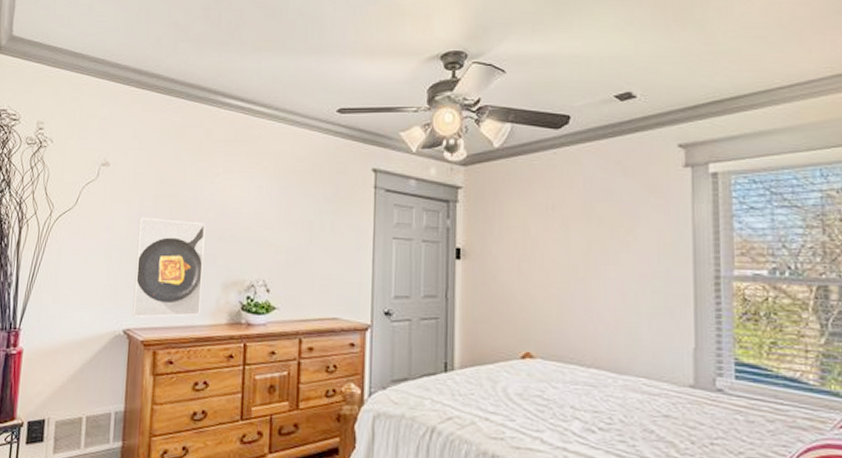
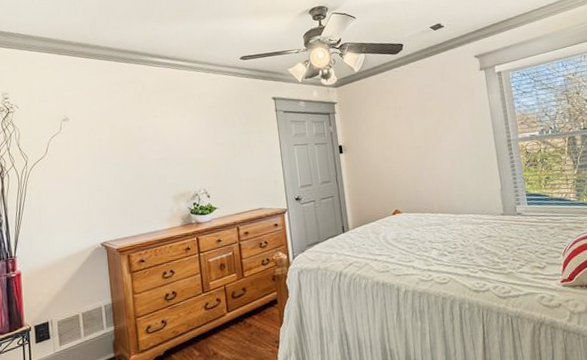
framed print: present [132,217,205,317] -> none [100,153,159,232]

